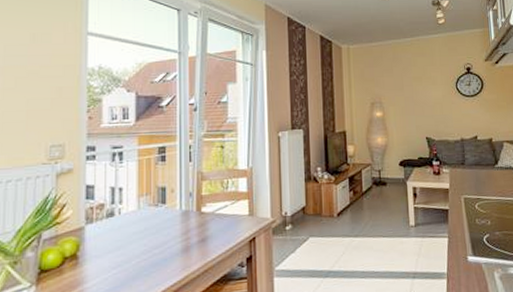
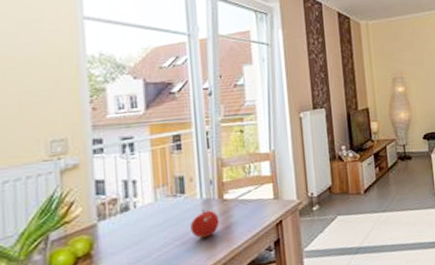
fruit: none [169,221,196,249] -> present [190,210,220,239]

